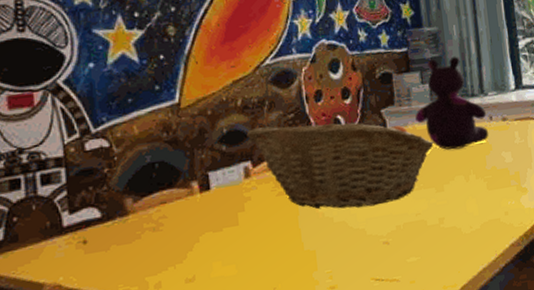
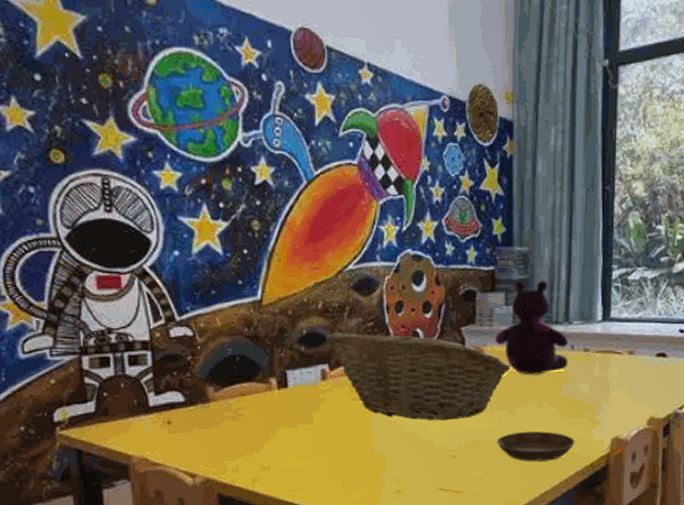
saucer: none [428,205,506,239] -> present [497,431,575,462]

